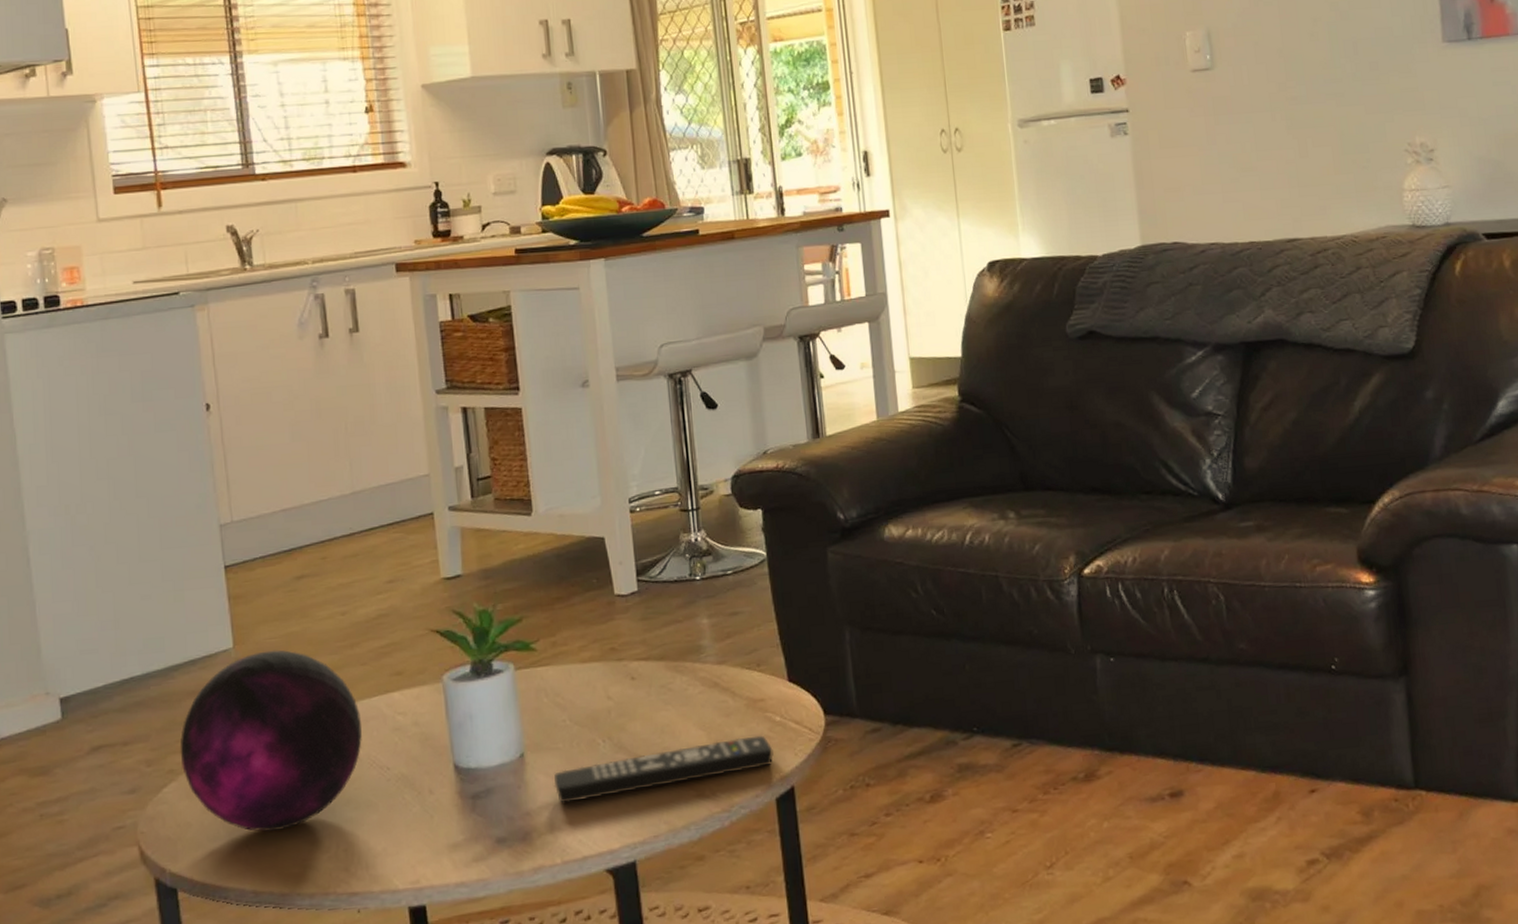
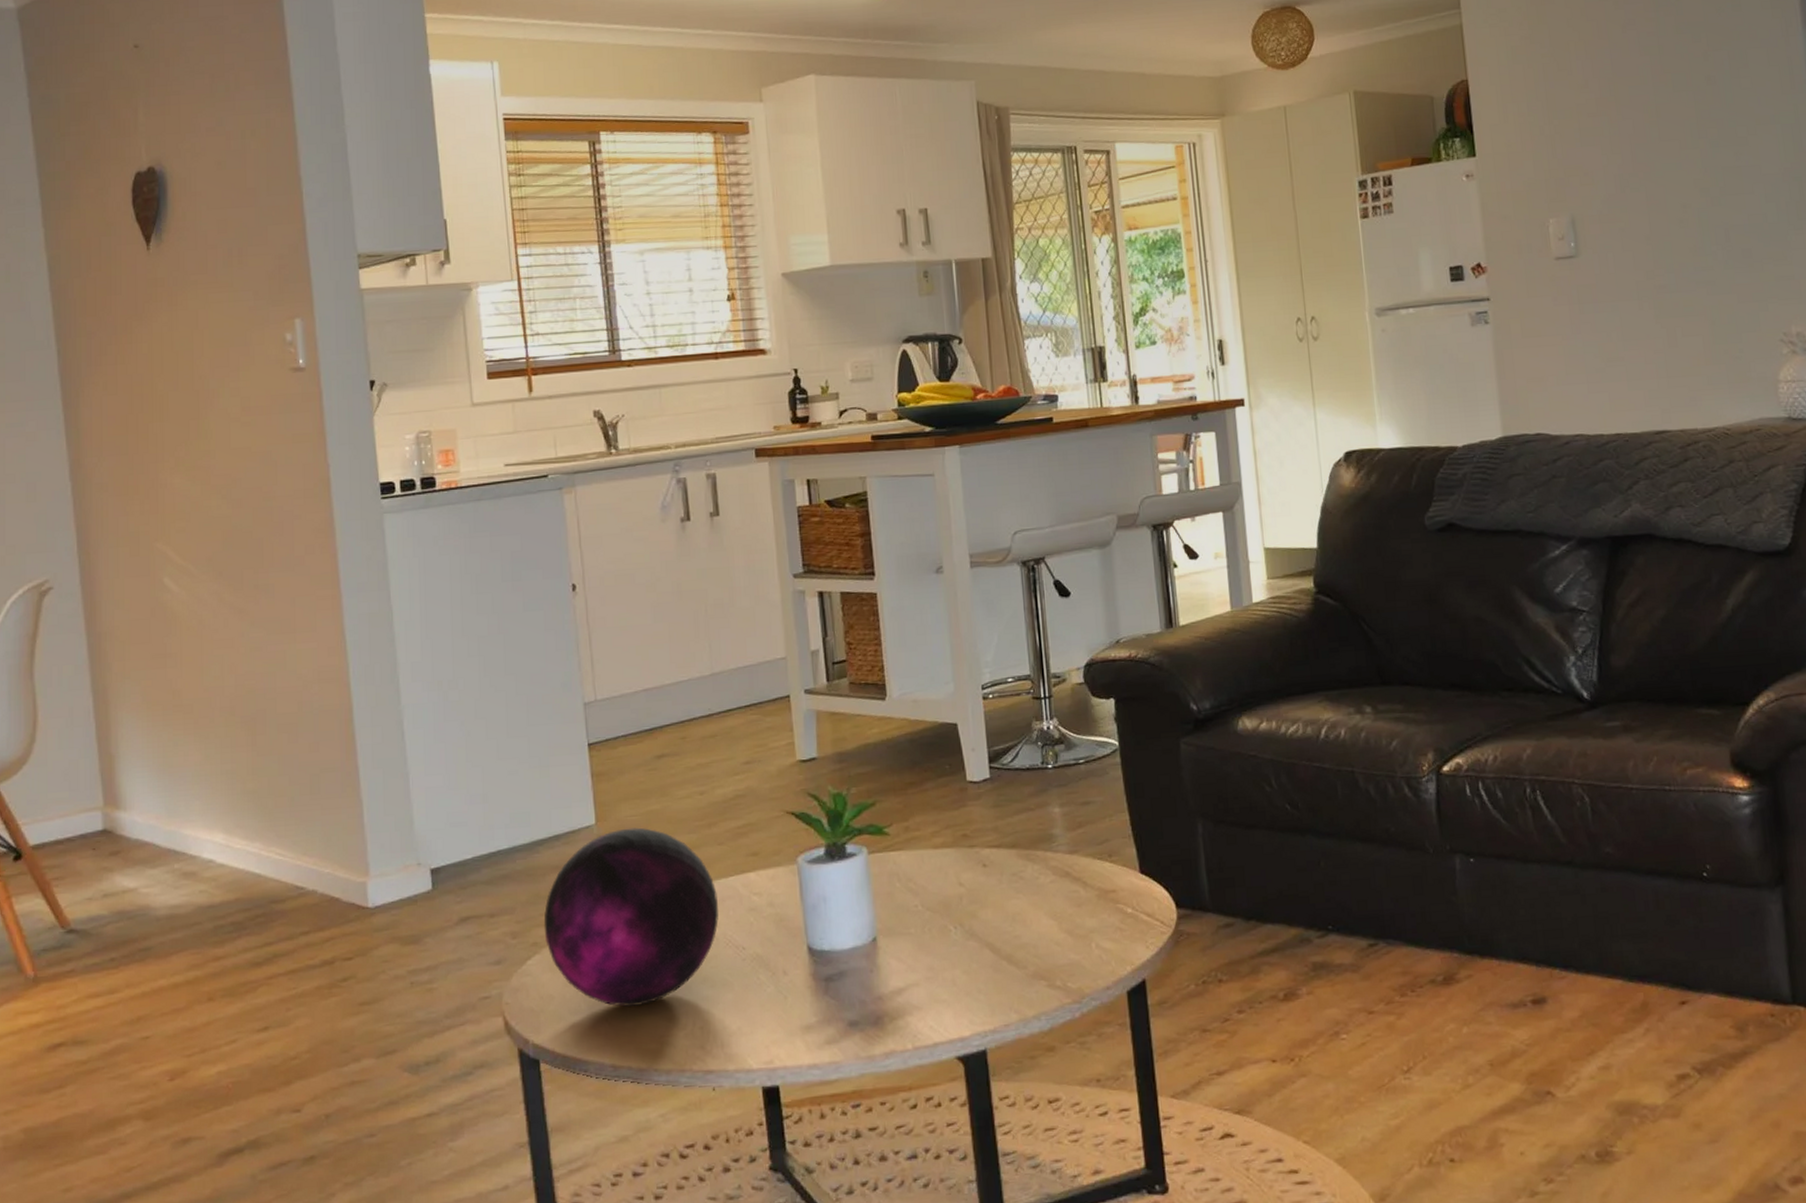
remote control: present [554,735,774,804] -> none [905,926,1125,989]

